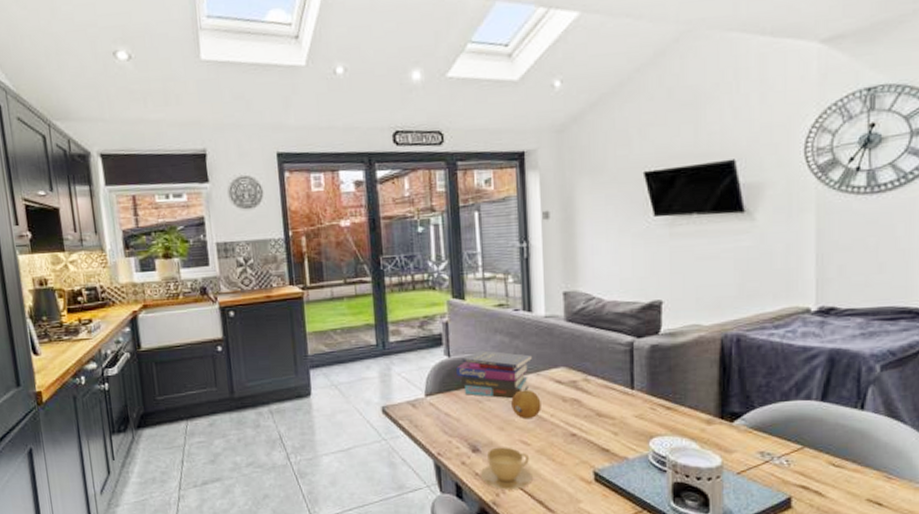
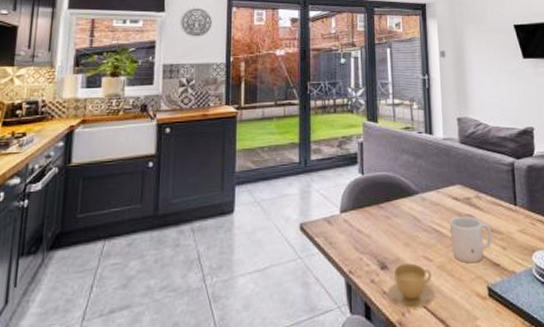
books: present [456,350,532,398] -> none [369,169,433,214]
fruit: present [511,390,541,418] -> none [416,206,442,234]
mug: none [550,399,602,448] -> present [449,215,493,264]

